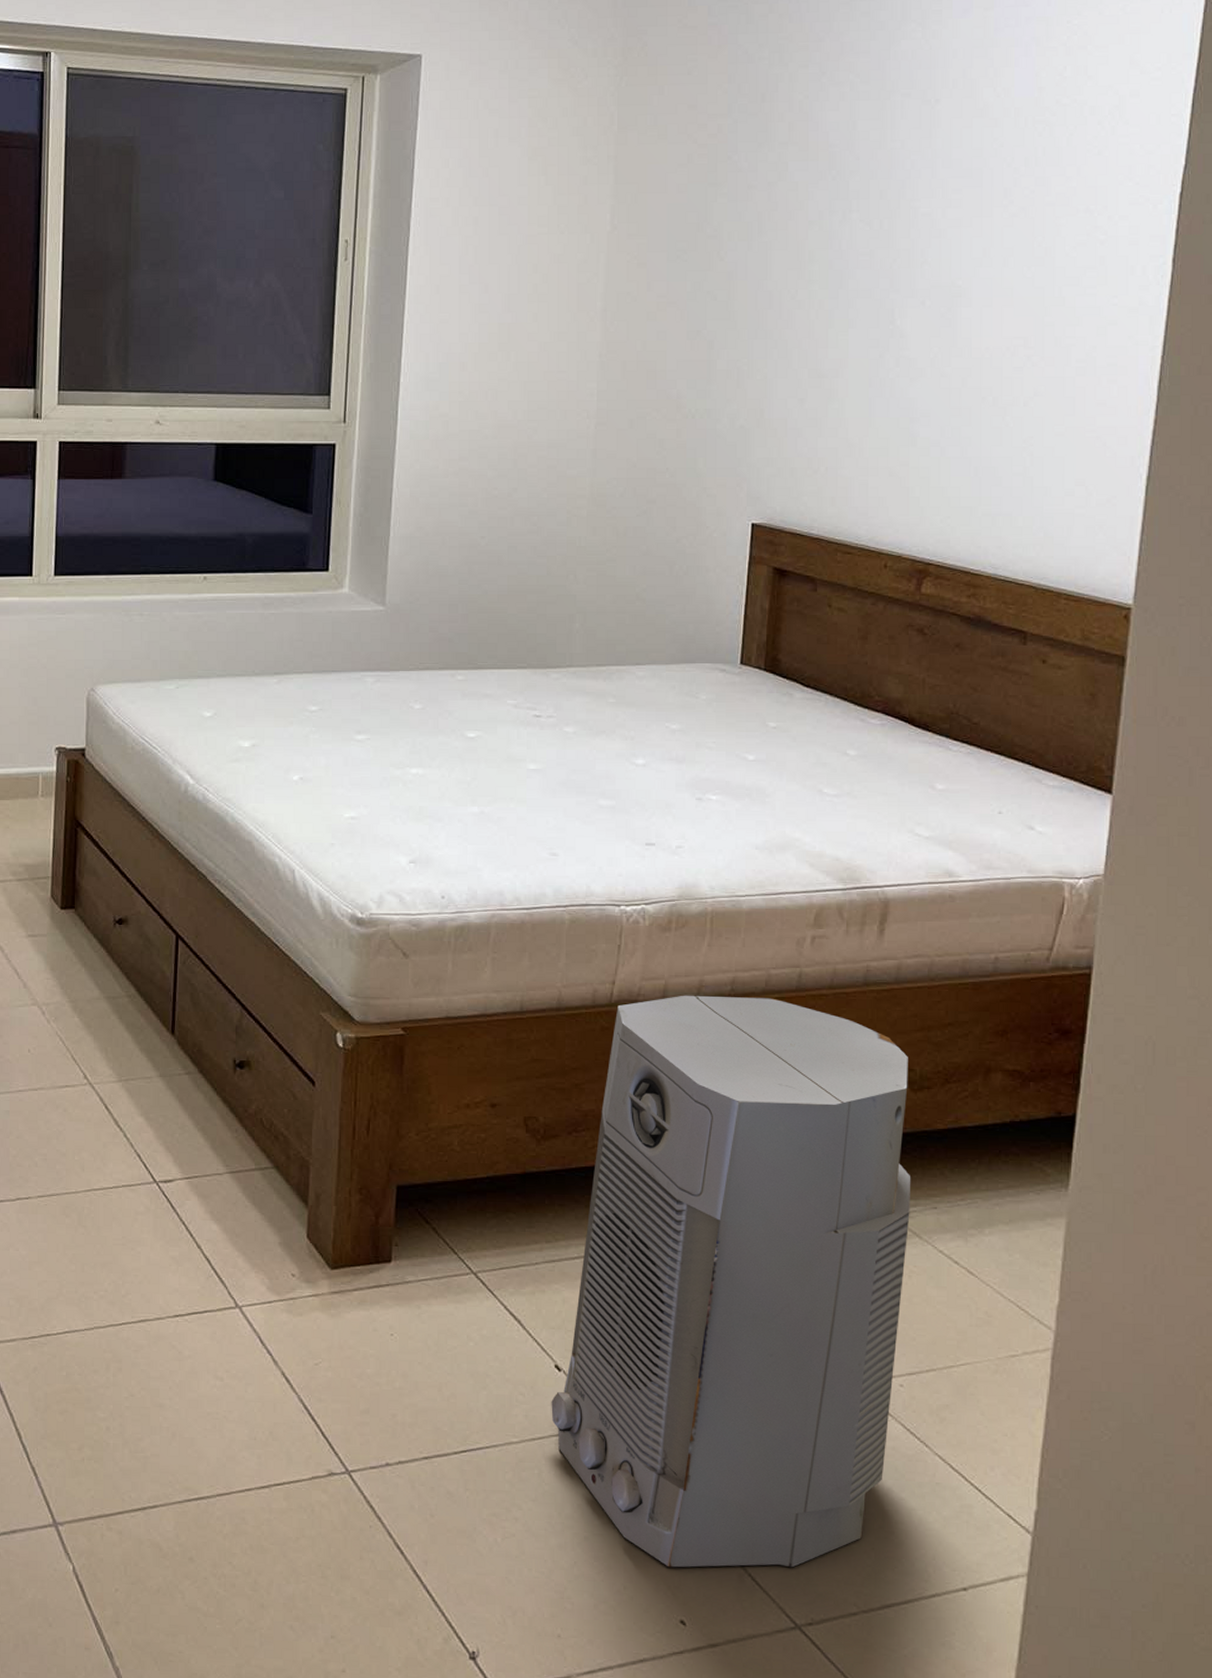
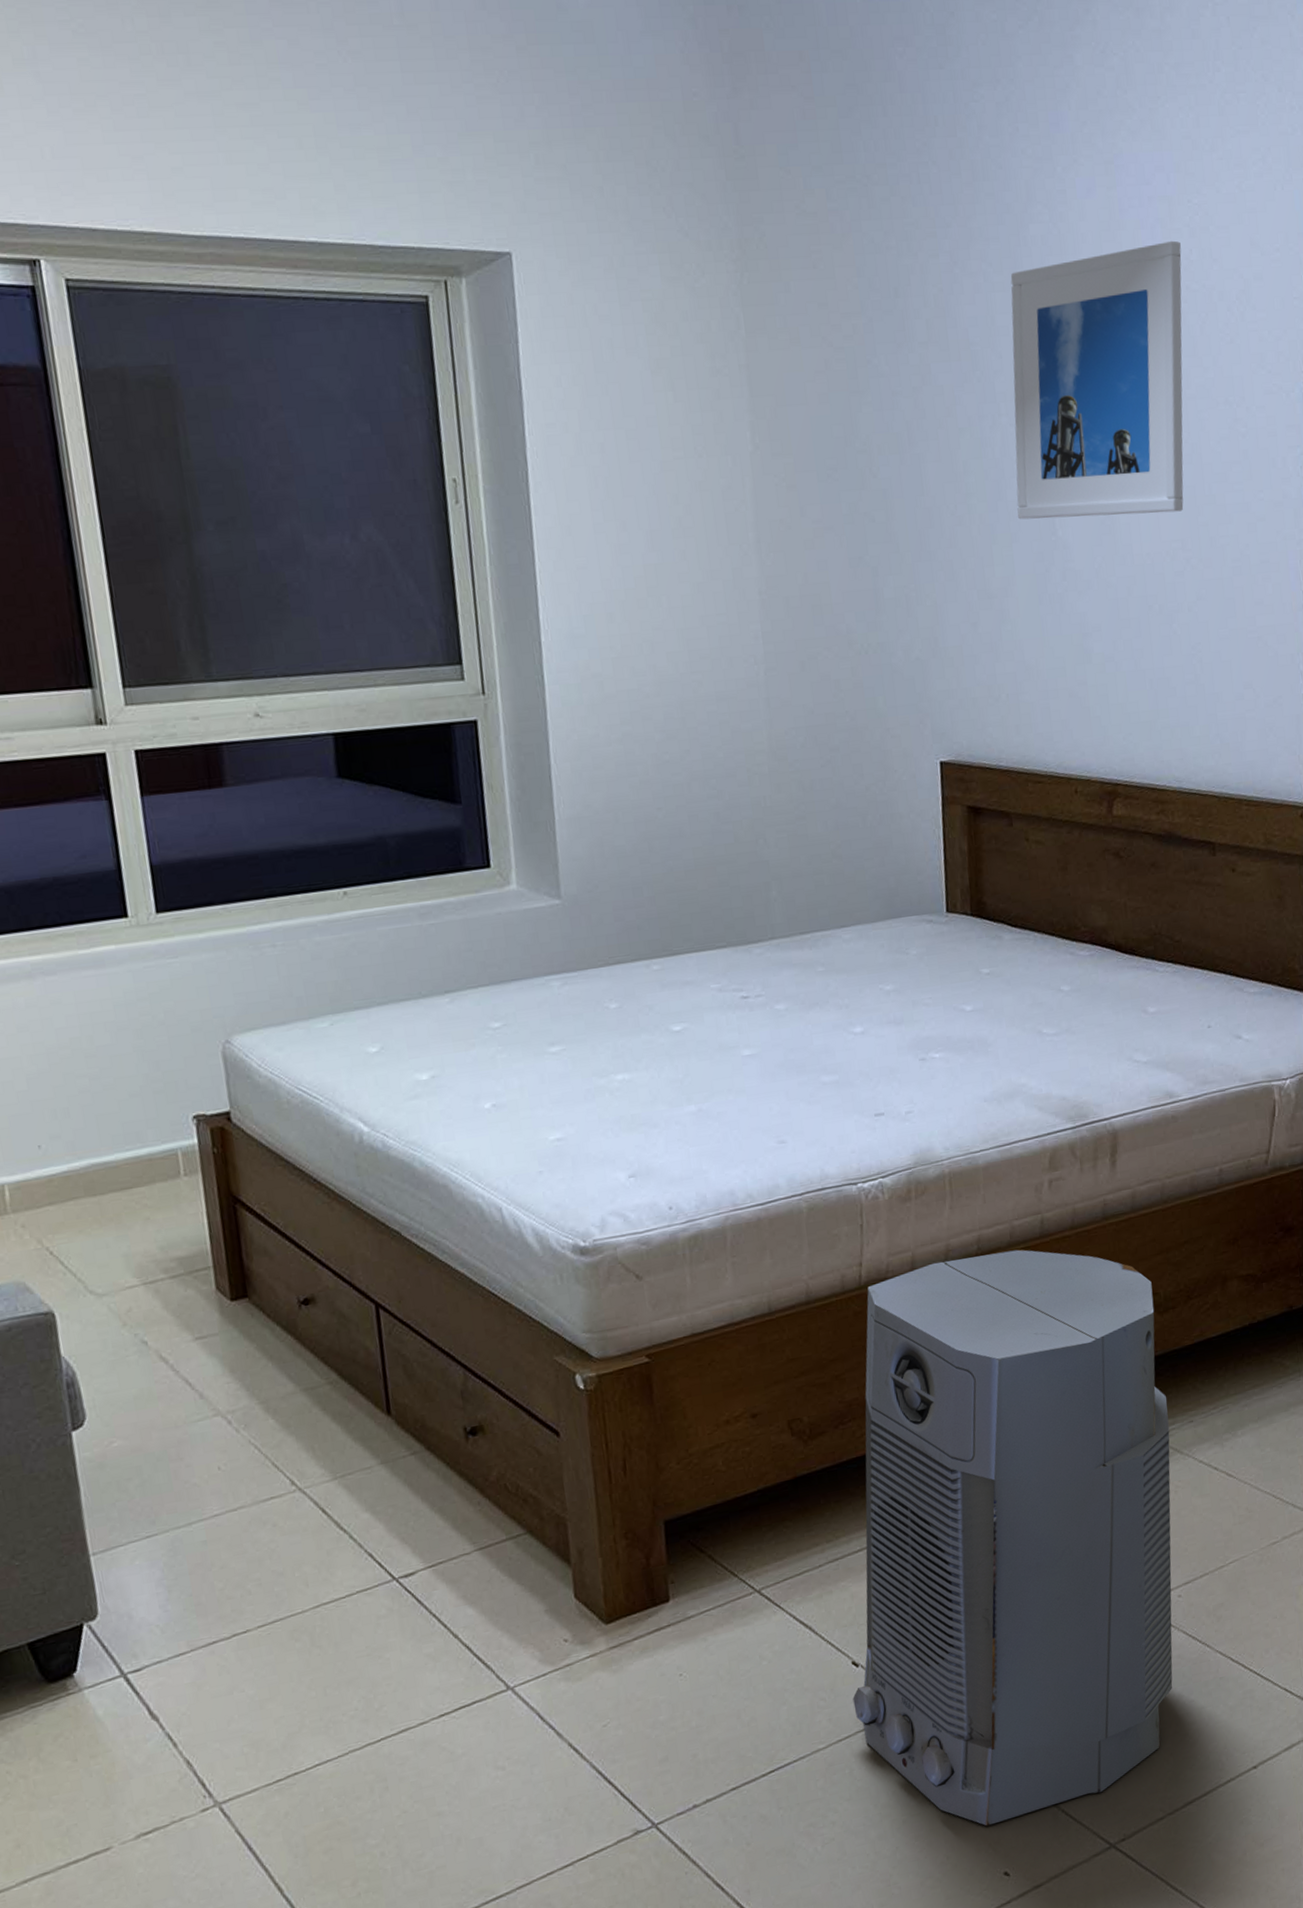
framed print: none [858,58,1055,311] -> present [1010,240,1184,520]

